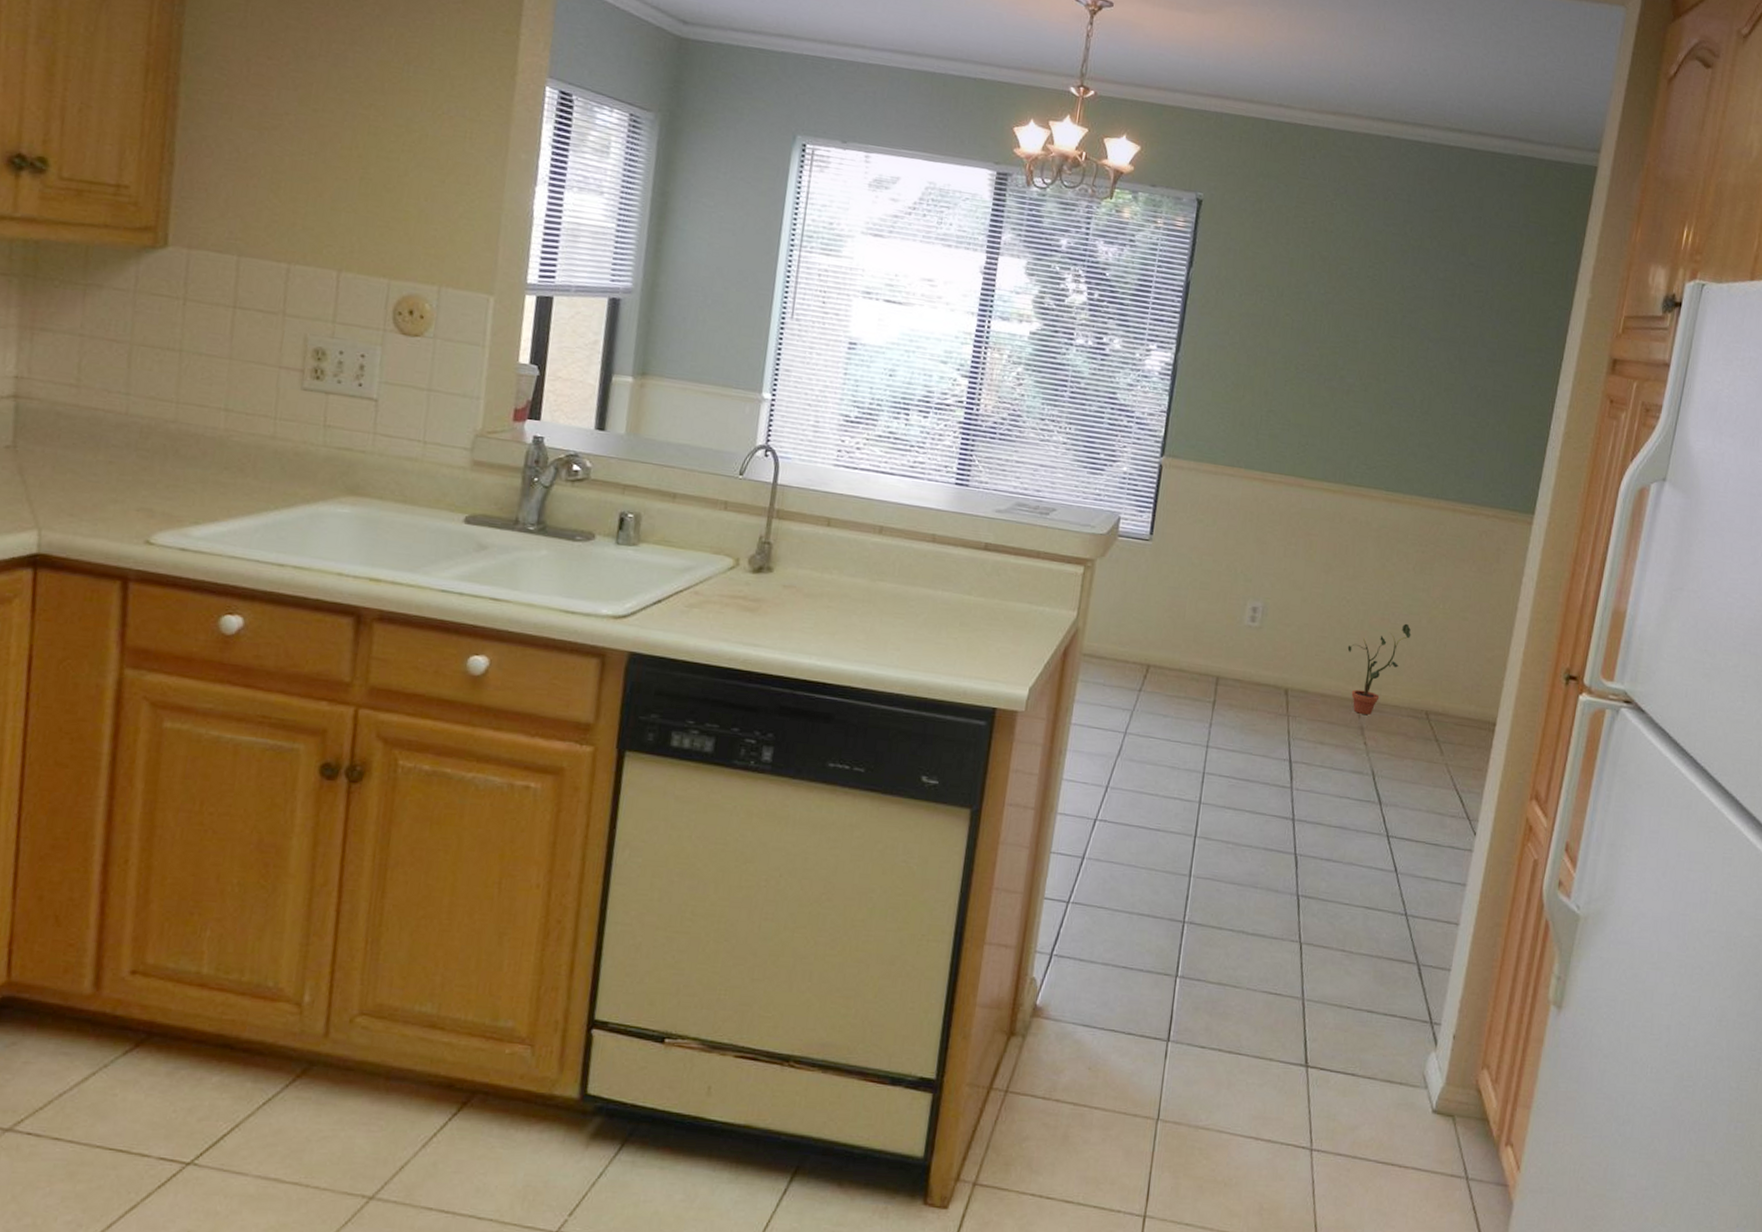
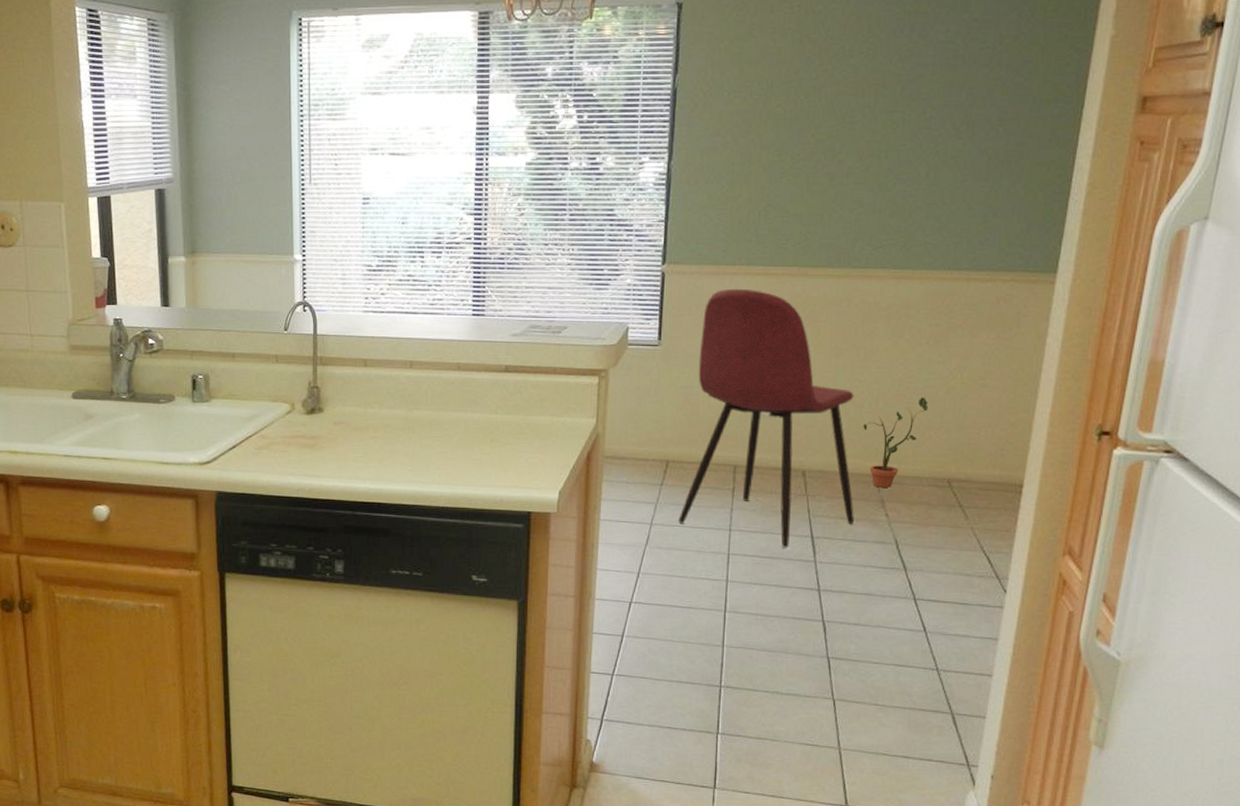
dining chair: none [1154,490,1341,771] -> present [678,288,854,548]

